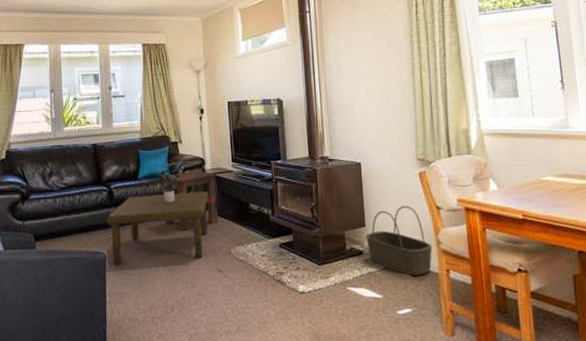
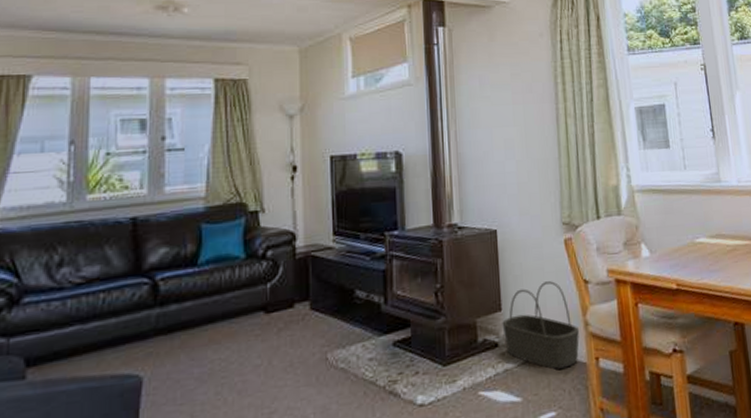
coffee table: present [107,191,209,264] -> none [147,277,299,392]
potted plant: present [156,162,181,202] -> none [225,238,261,296]
side table: present [162,170,218,230] -> none [234,248,311,334]

